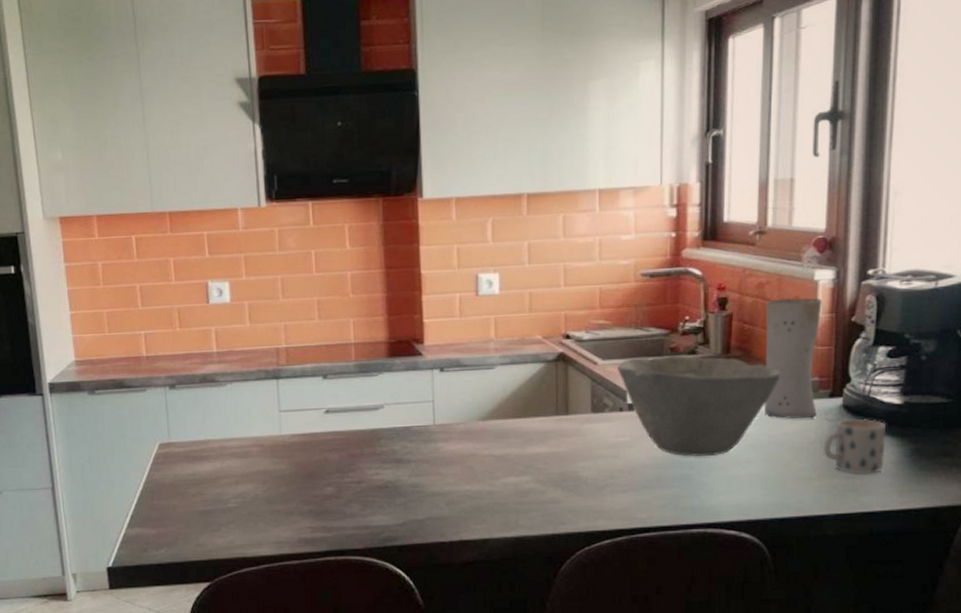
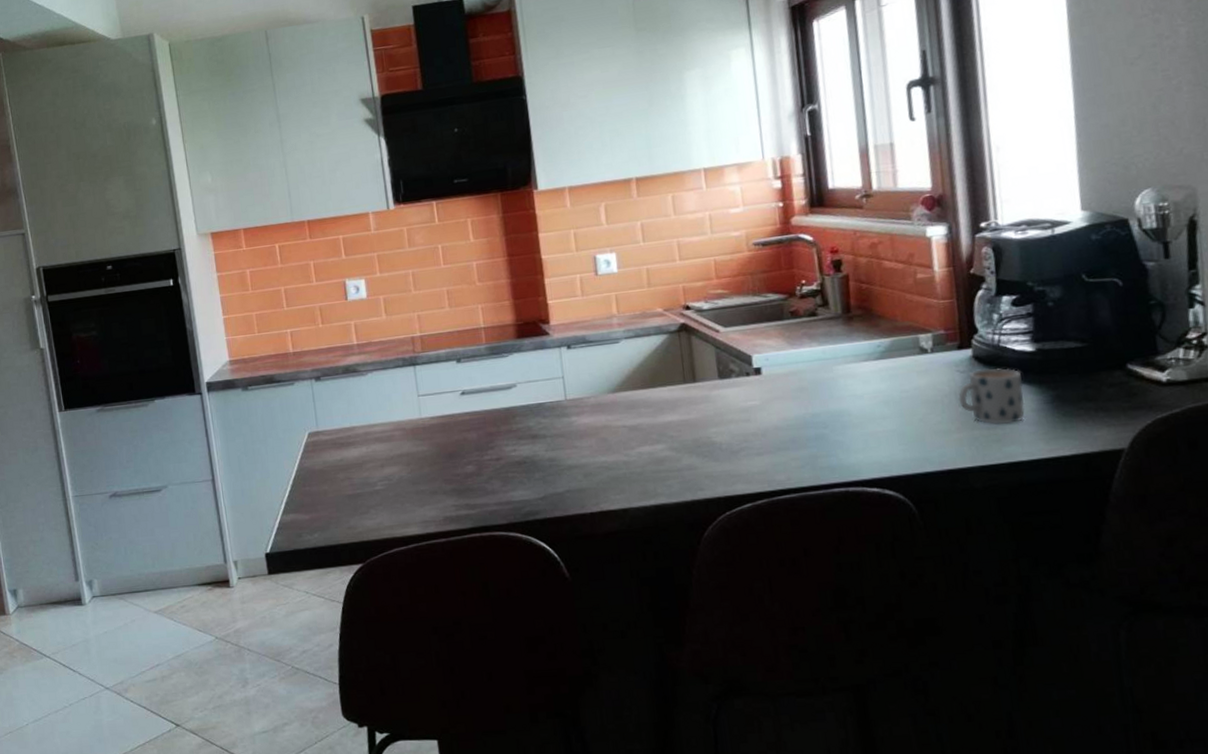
bowl: present [617,355,780,457] -> none [740,317,905,416]
vase: present [764,298,822,419] -> none [880,253,948,373]

